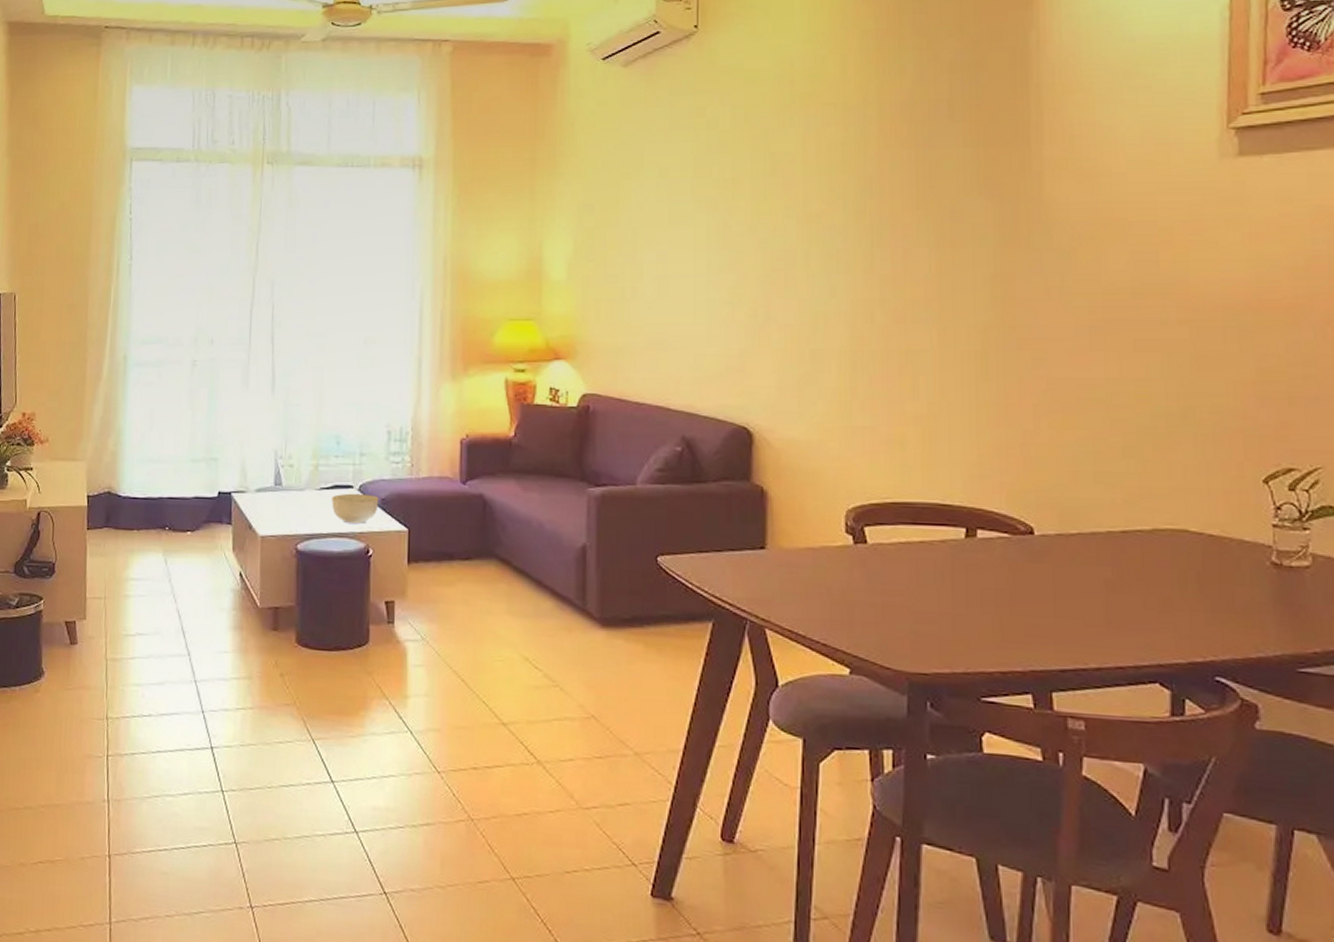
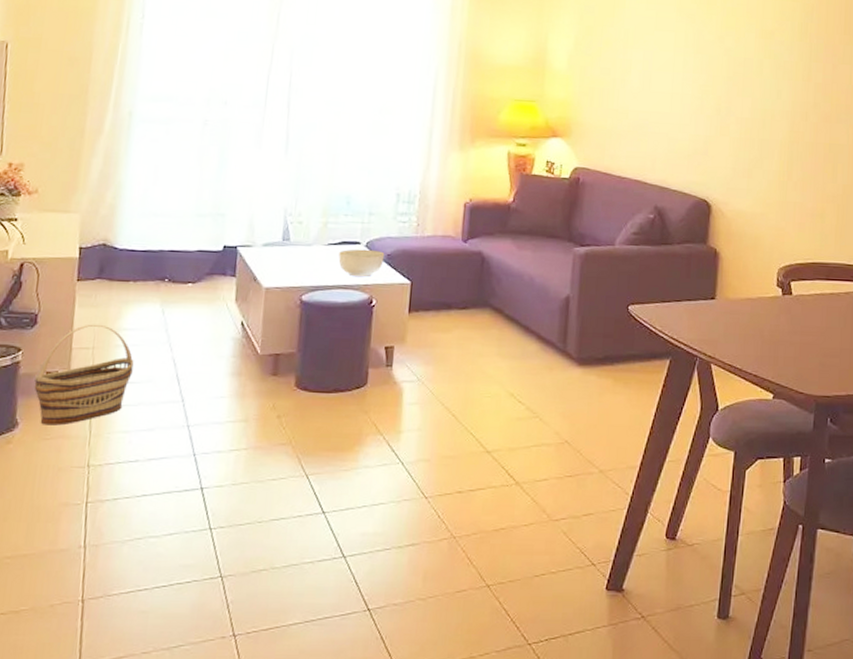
basket: none [55,573,142,676] -> present [34,324,134,426]

